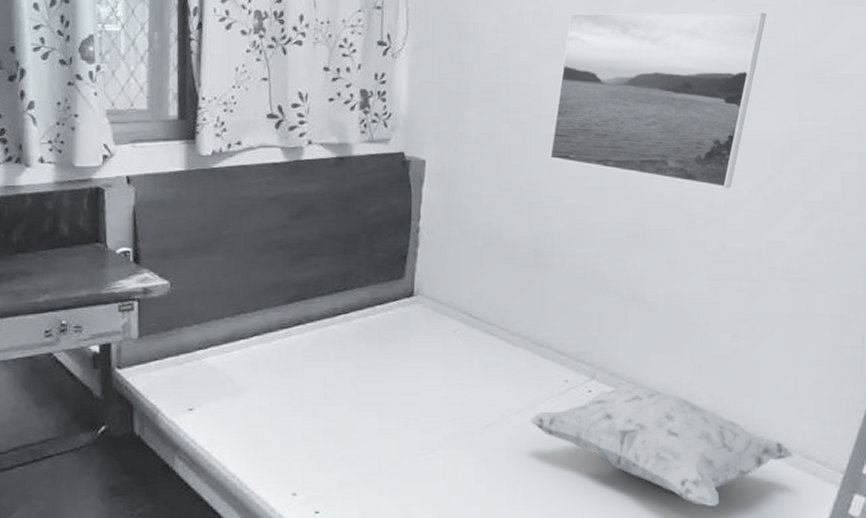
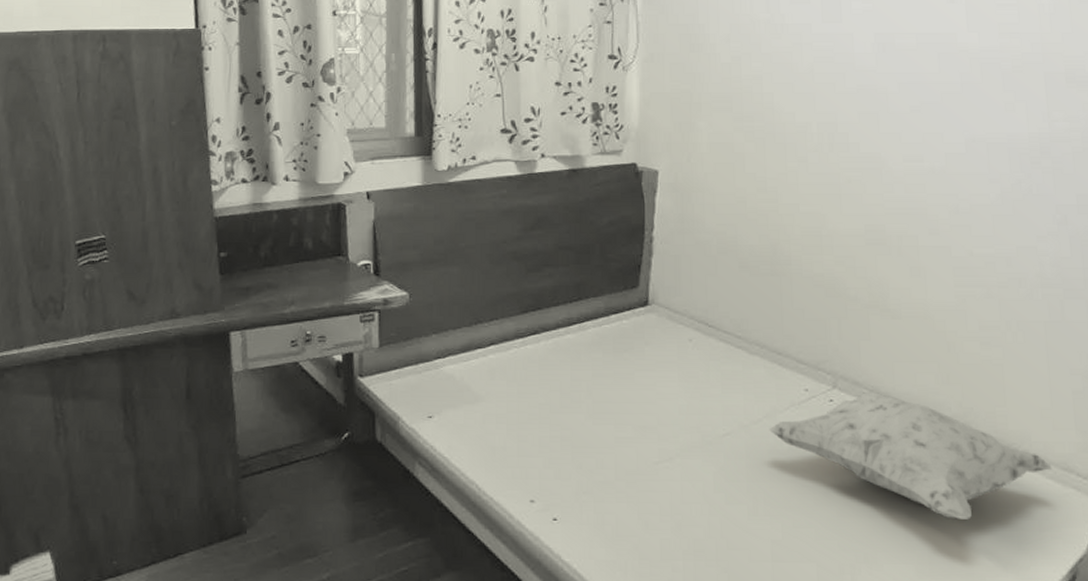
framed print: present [549,12,766,188] -> none [784,13,1010,192]

